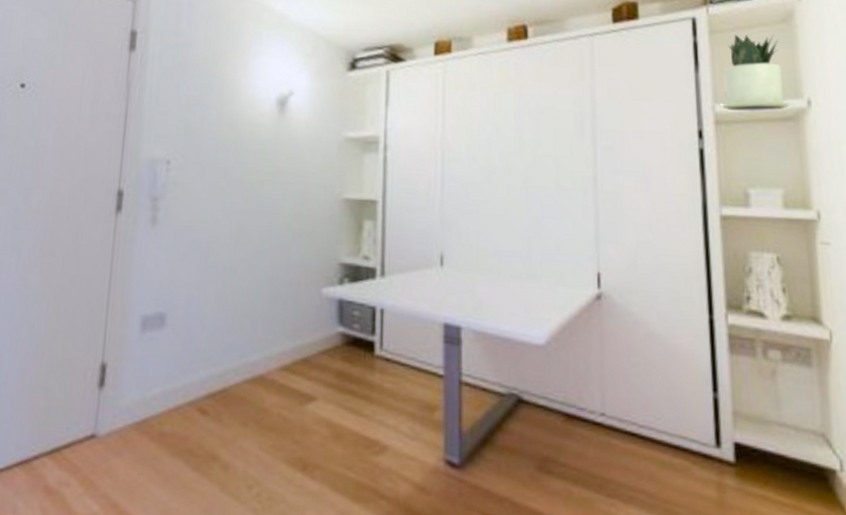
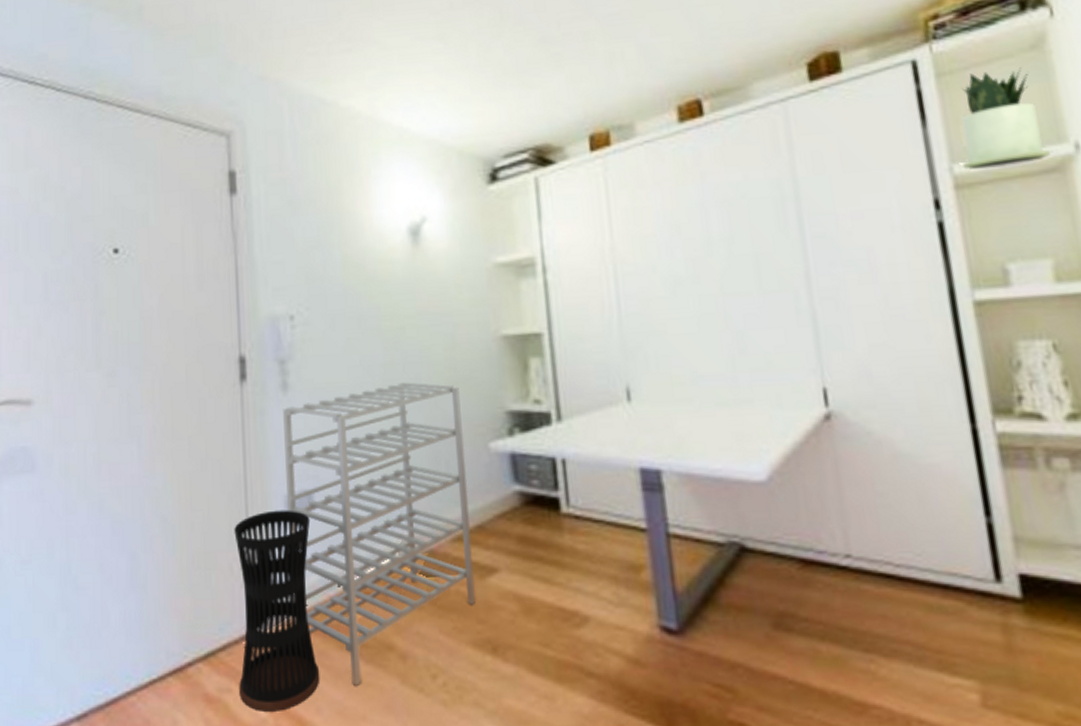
umbrella stand: none [76,327,161,507] -> present [234,510,320,712]
shoe rack: none [135,228,303,490] -> present [283,382,476,686]

